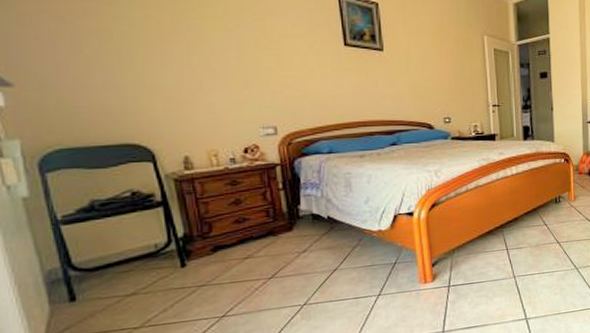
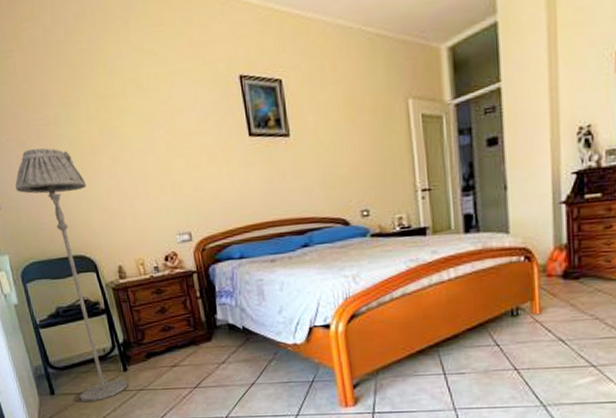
floor lamp: none [41,24,185,306] -> present [15,148,128,402]

